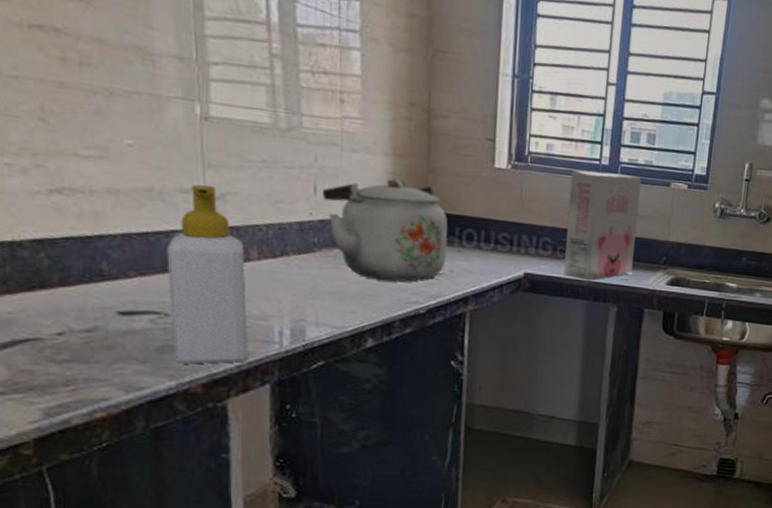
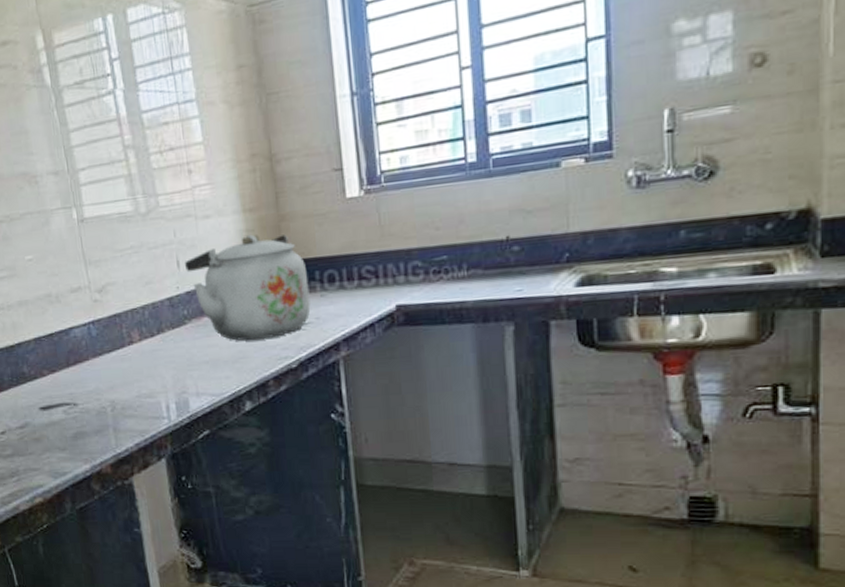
soap bottle: present [167,184,249,364] -> none [67,281,144,448]
cereal box: present [564,170,642,281] -> none [433,164,526,301]

